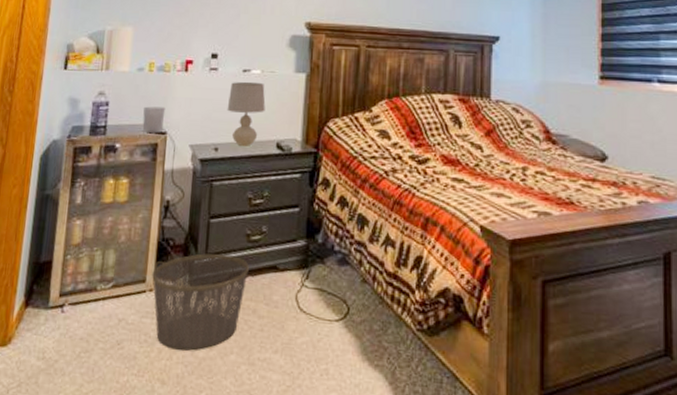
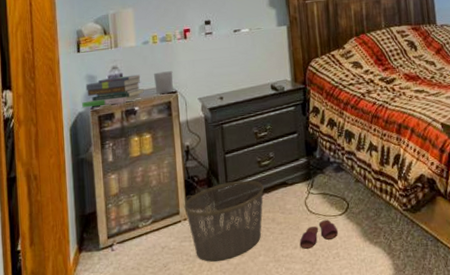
books: none [58,104,130,137] -> present [82,74,144,108]
table lamp: present [227,81,266,148] -> none [225,38,257,94]
slippers: none [281,323,331,357] -> present [299,219,338,249]

